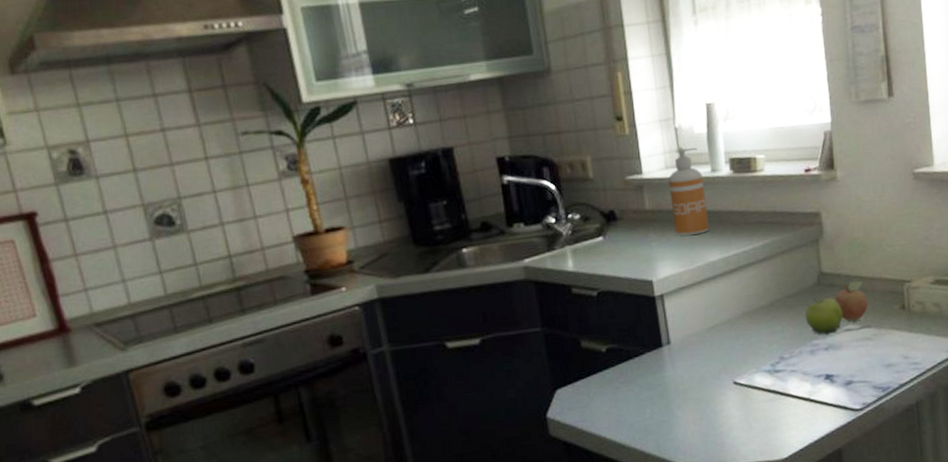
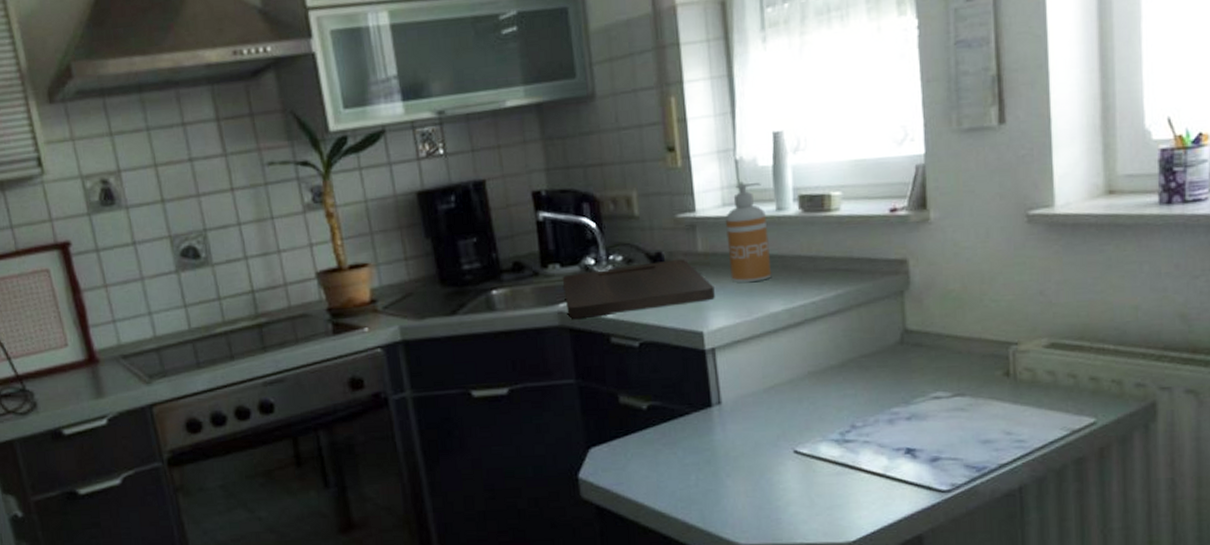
cutting board: none [526,216,662,273] -> present [562,259,715,319]
fruit: present [805,297,843,334] -> none [883,358,930,401]
fruit: present [834,281,869,322] -> none [920,341,964,389]

